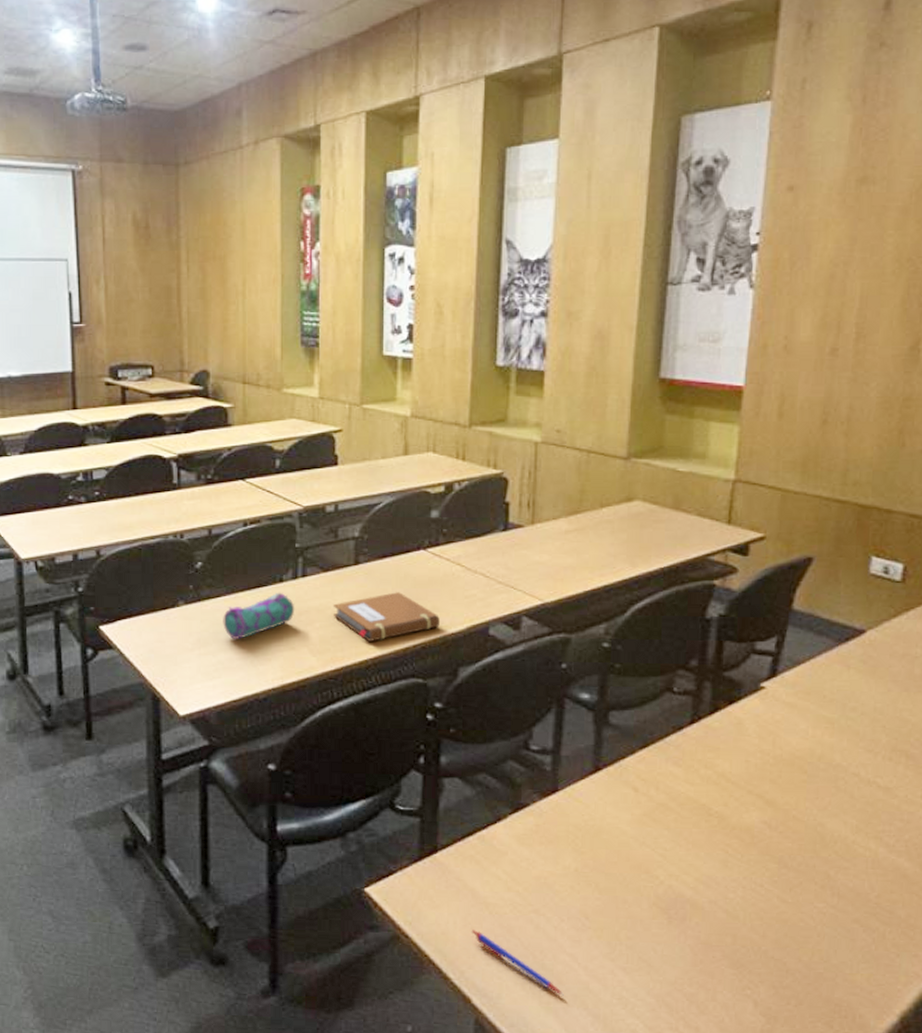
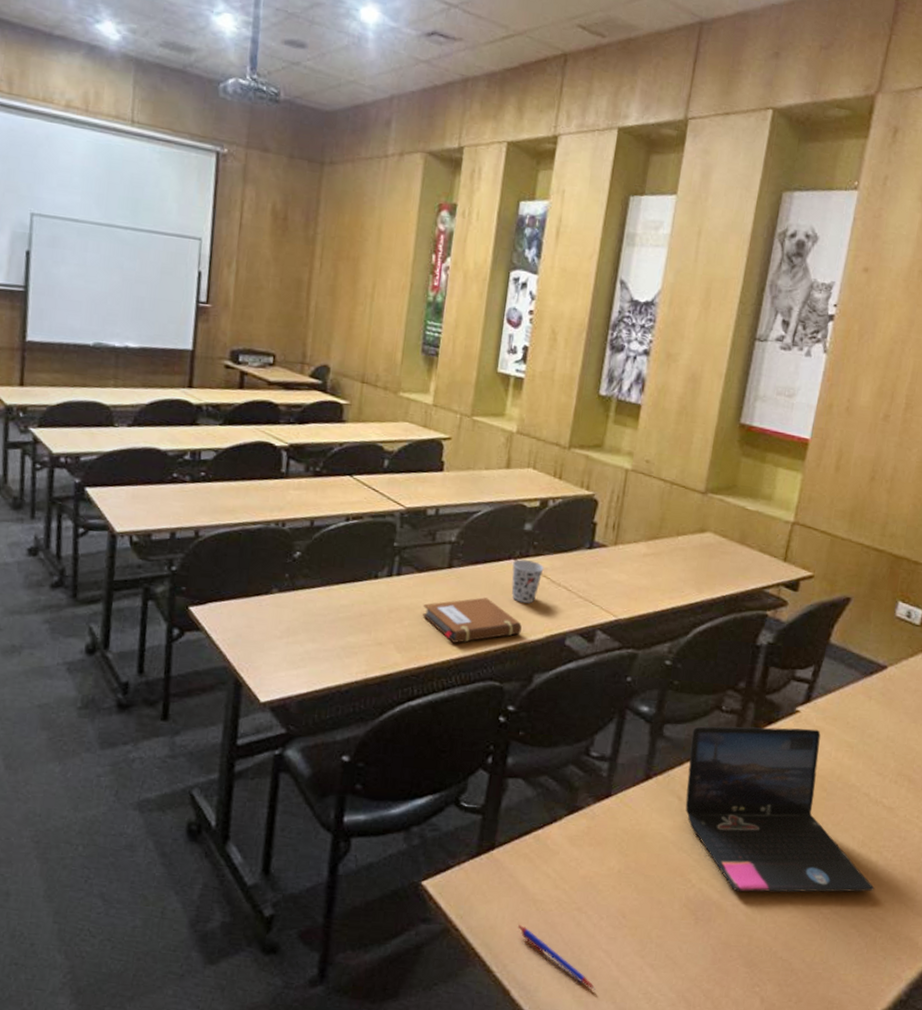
pencil case: present [223,592,295,640] -> none [314,588,387,632]
cup: none [422,549,457,594] -> present [511,559,544,604]
laptop: none [642,705,877,888] -> present [685,726,874,893]

